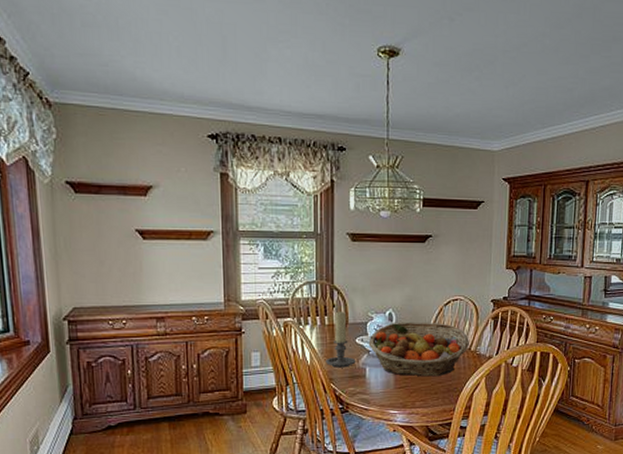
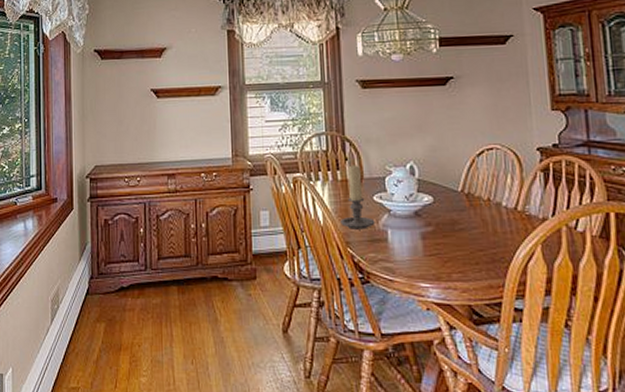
fruit basket: present [368,322,469,377] -> none [388,175,514,243]

